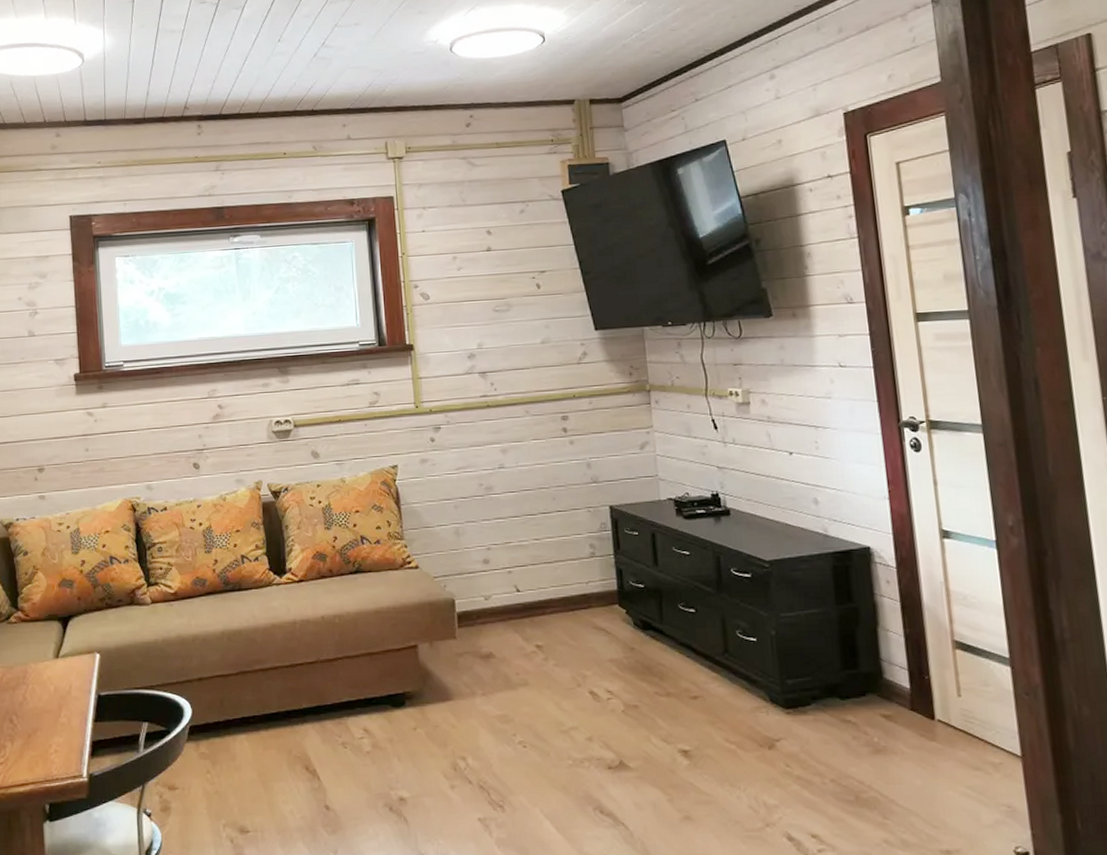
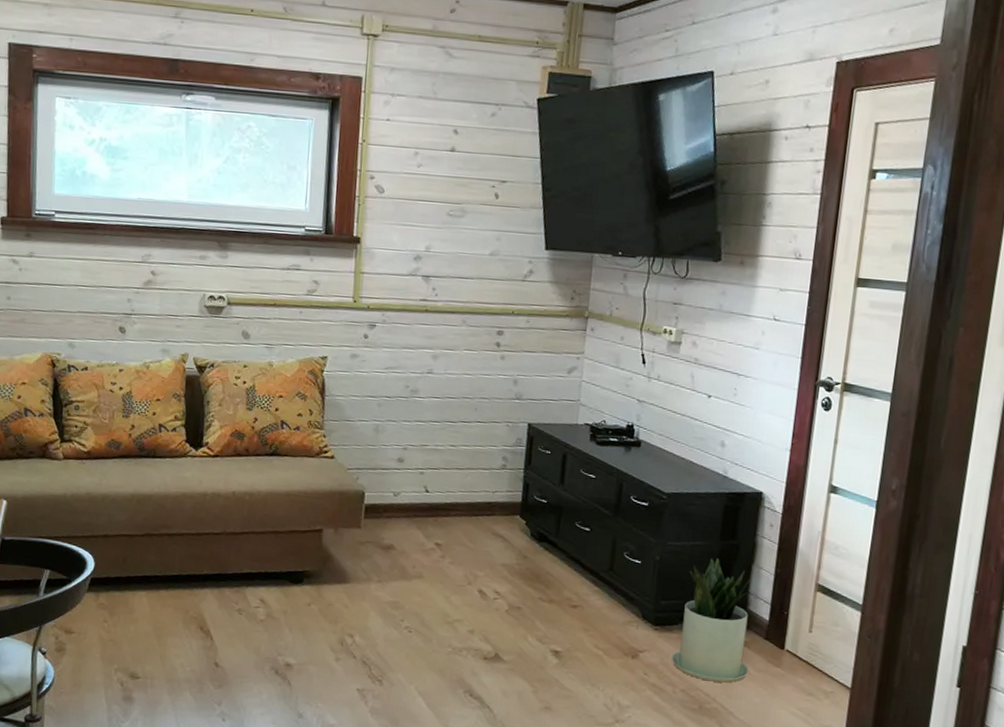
planter: none [811,625,902,766] -> present [671,558,753,683]

